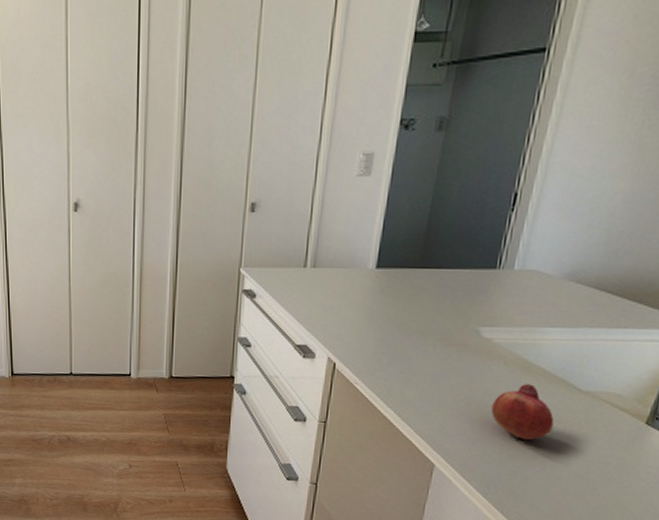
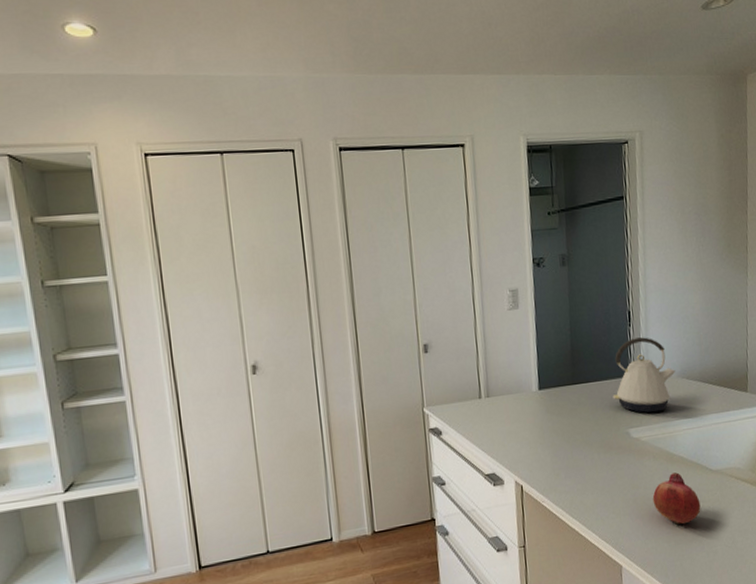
kettle: none [468,226,563,315] -> present [612,337,676,413]

